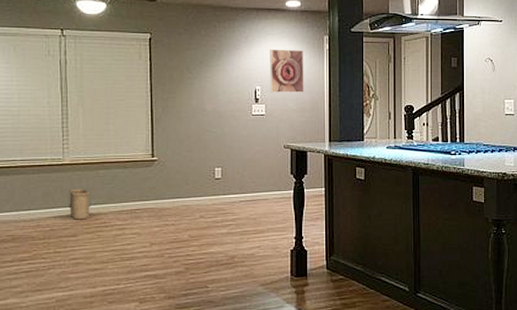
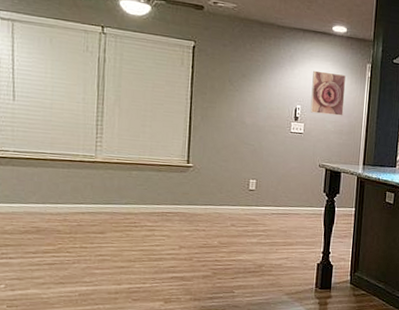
basket: present [68,188,91,220] -> none [98,186,122,218]

